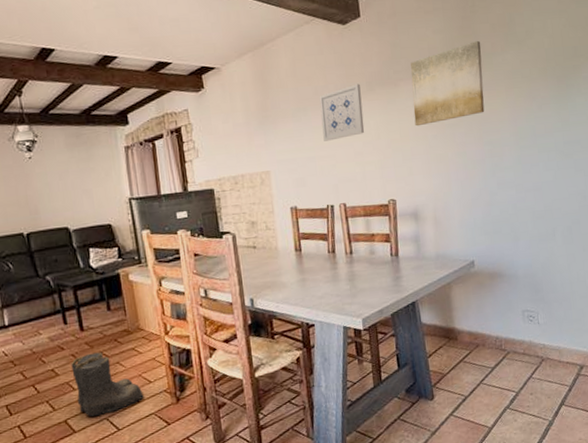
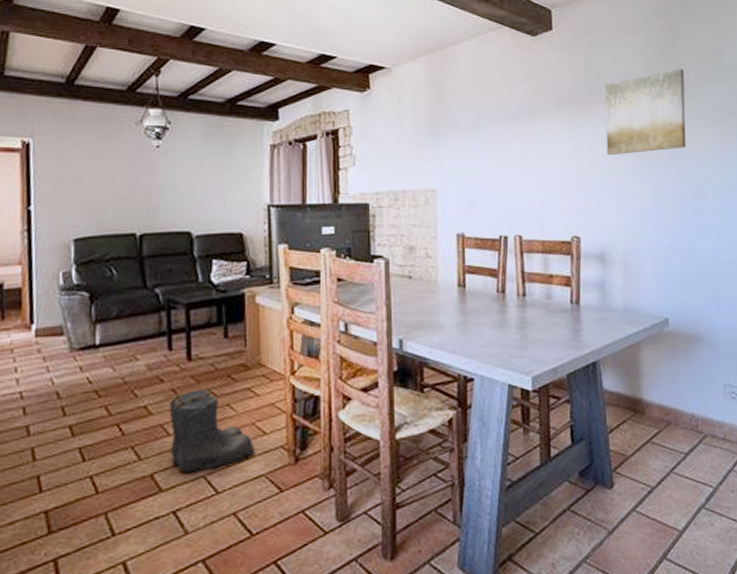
wall art: present [319,83,365,141] -> none [500,101,549,162]

